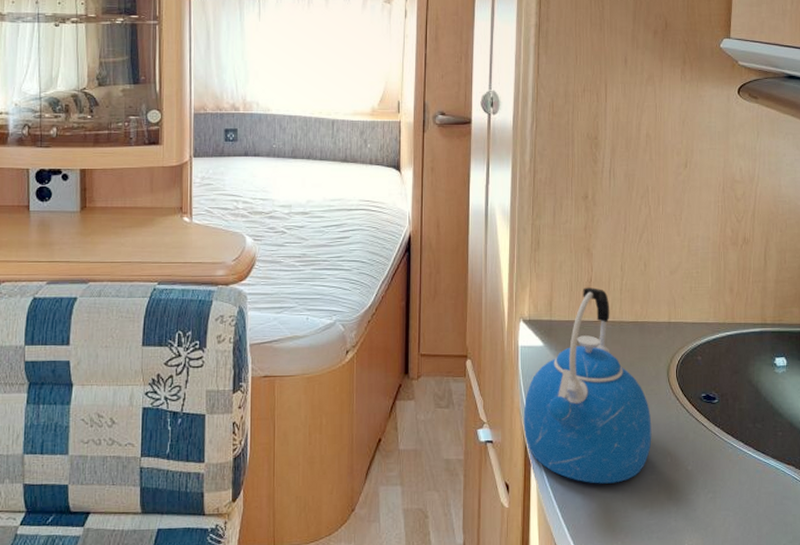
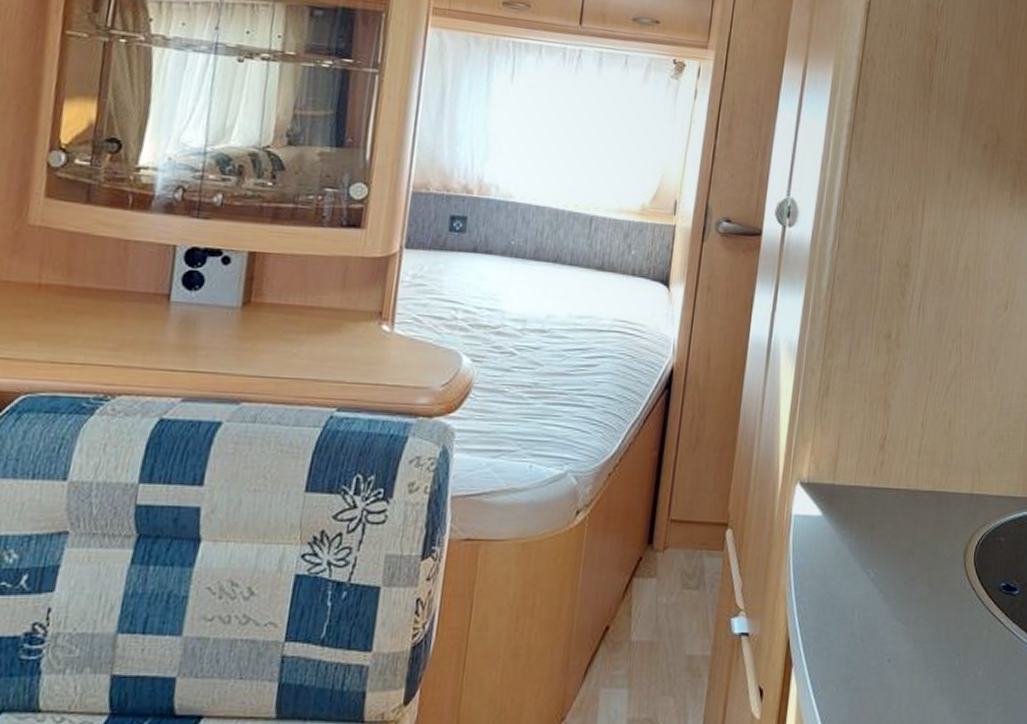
kettle: present [523,287,652,484] -> none [788,446,941,691]

